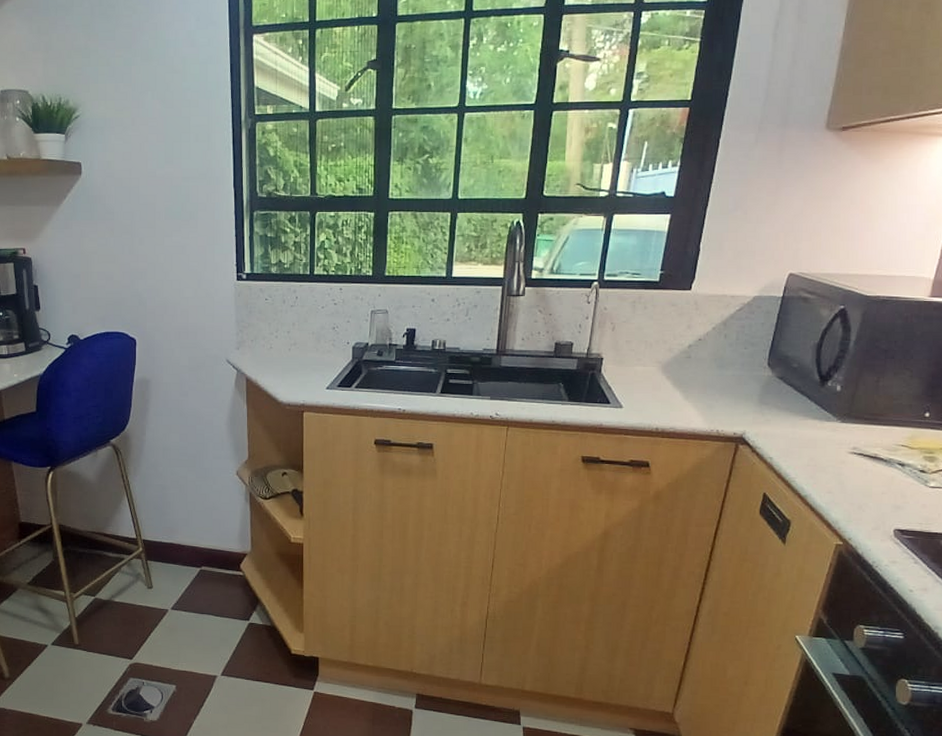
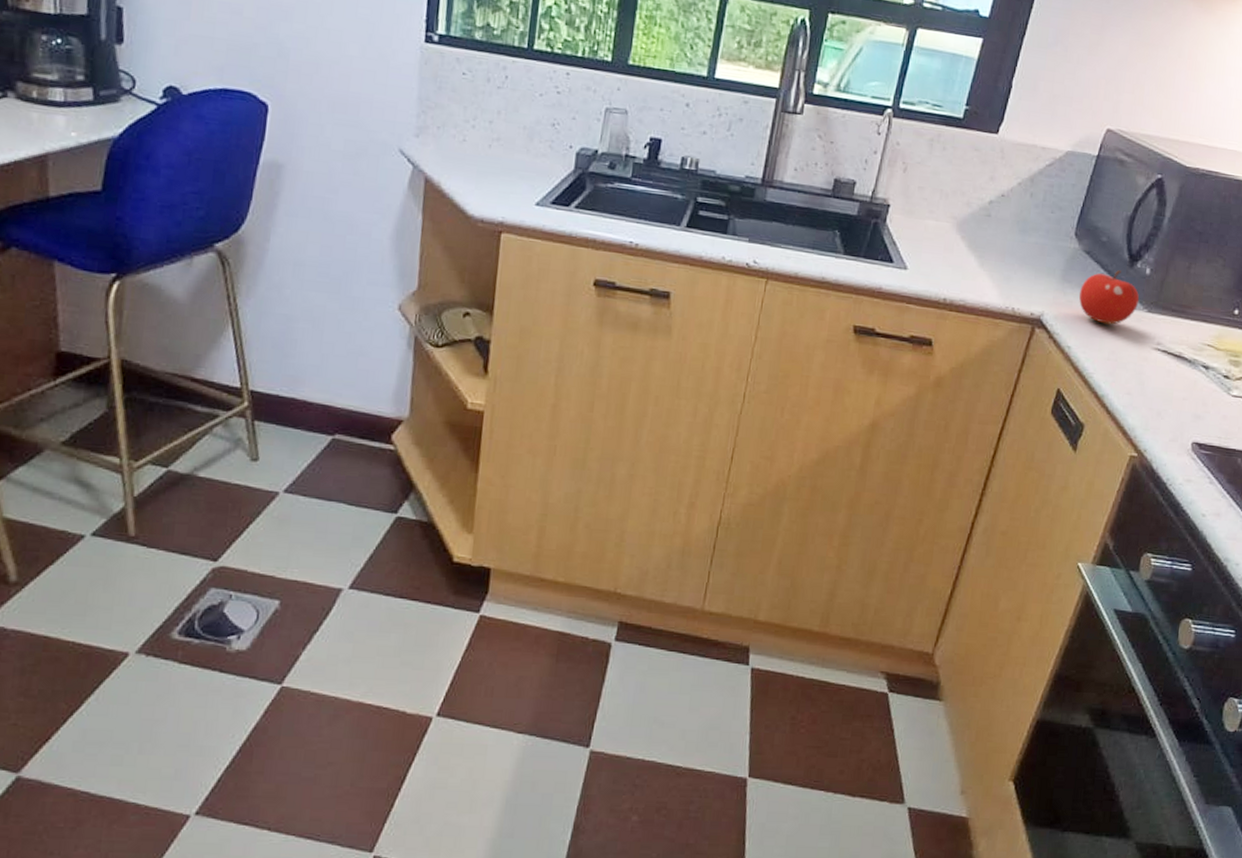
fruit: none [777,390,833,436] -> present [1079,270,1140,325]

